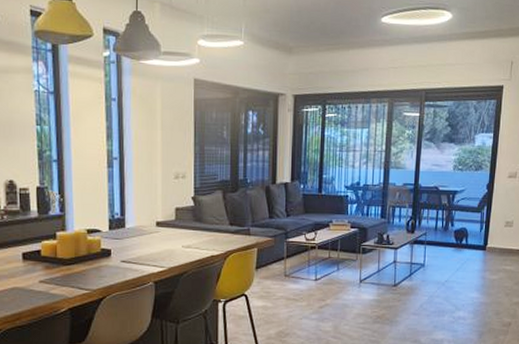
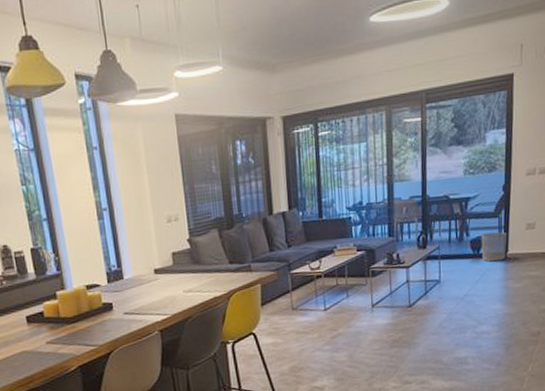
waste bin: none [464,226,487,253] -> present [481,232,507,262]

